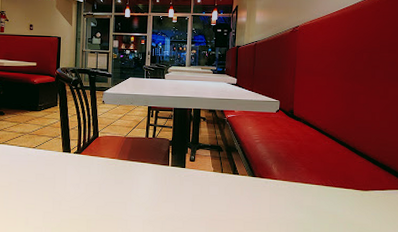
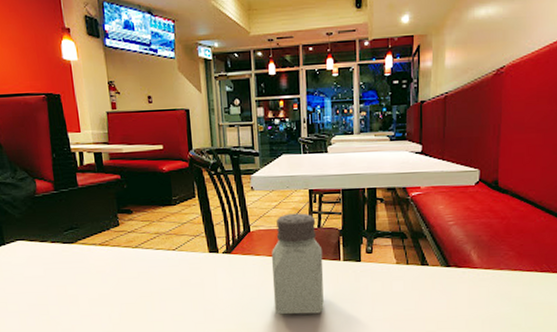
saltshaker: none [112,124,155,210] -> present [271,213,324,315]

